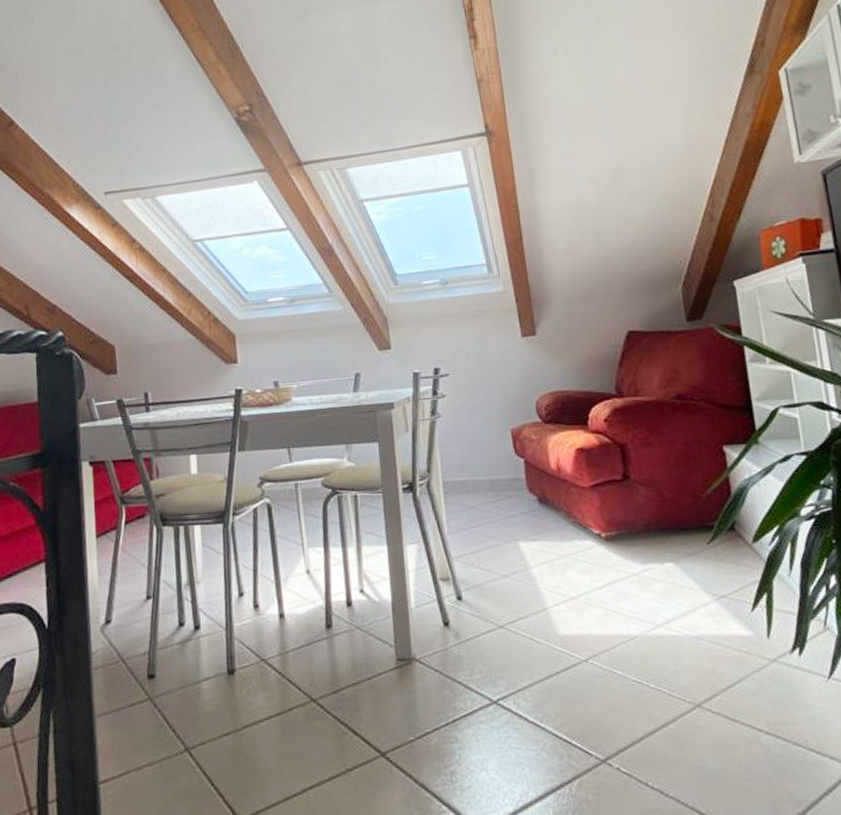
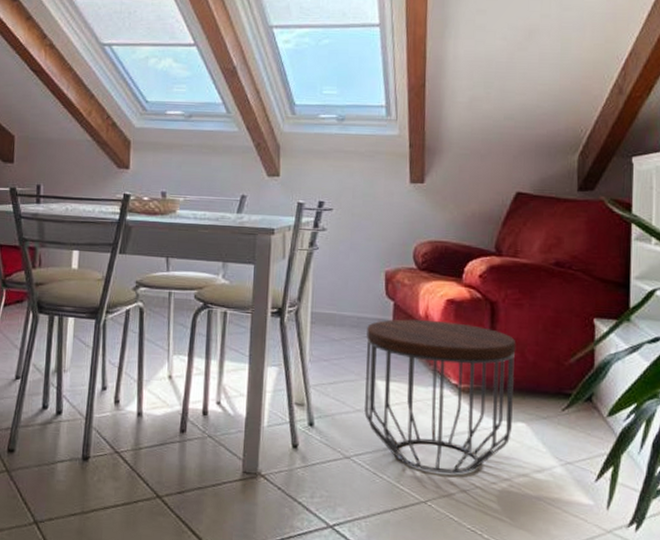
side table: none [501,470,661,628] -> present [363,318,516,474]

